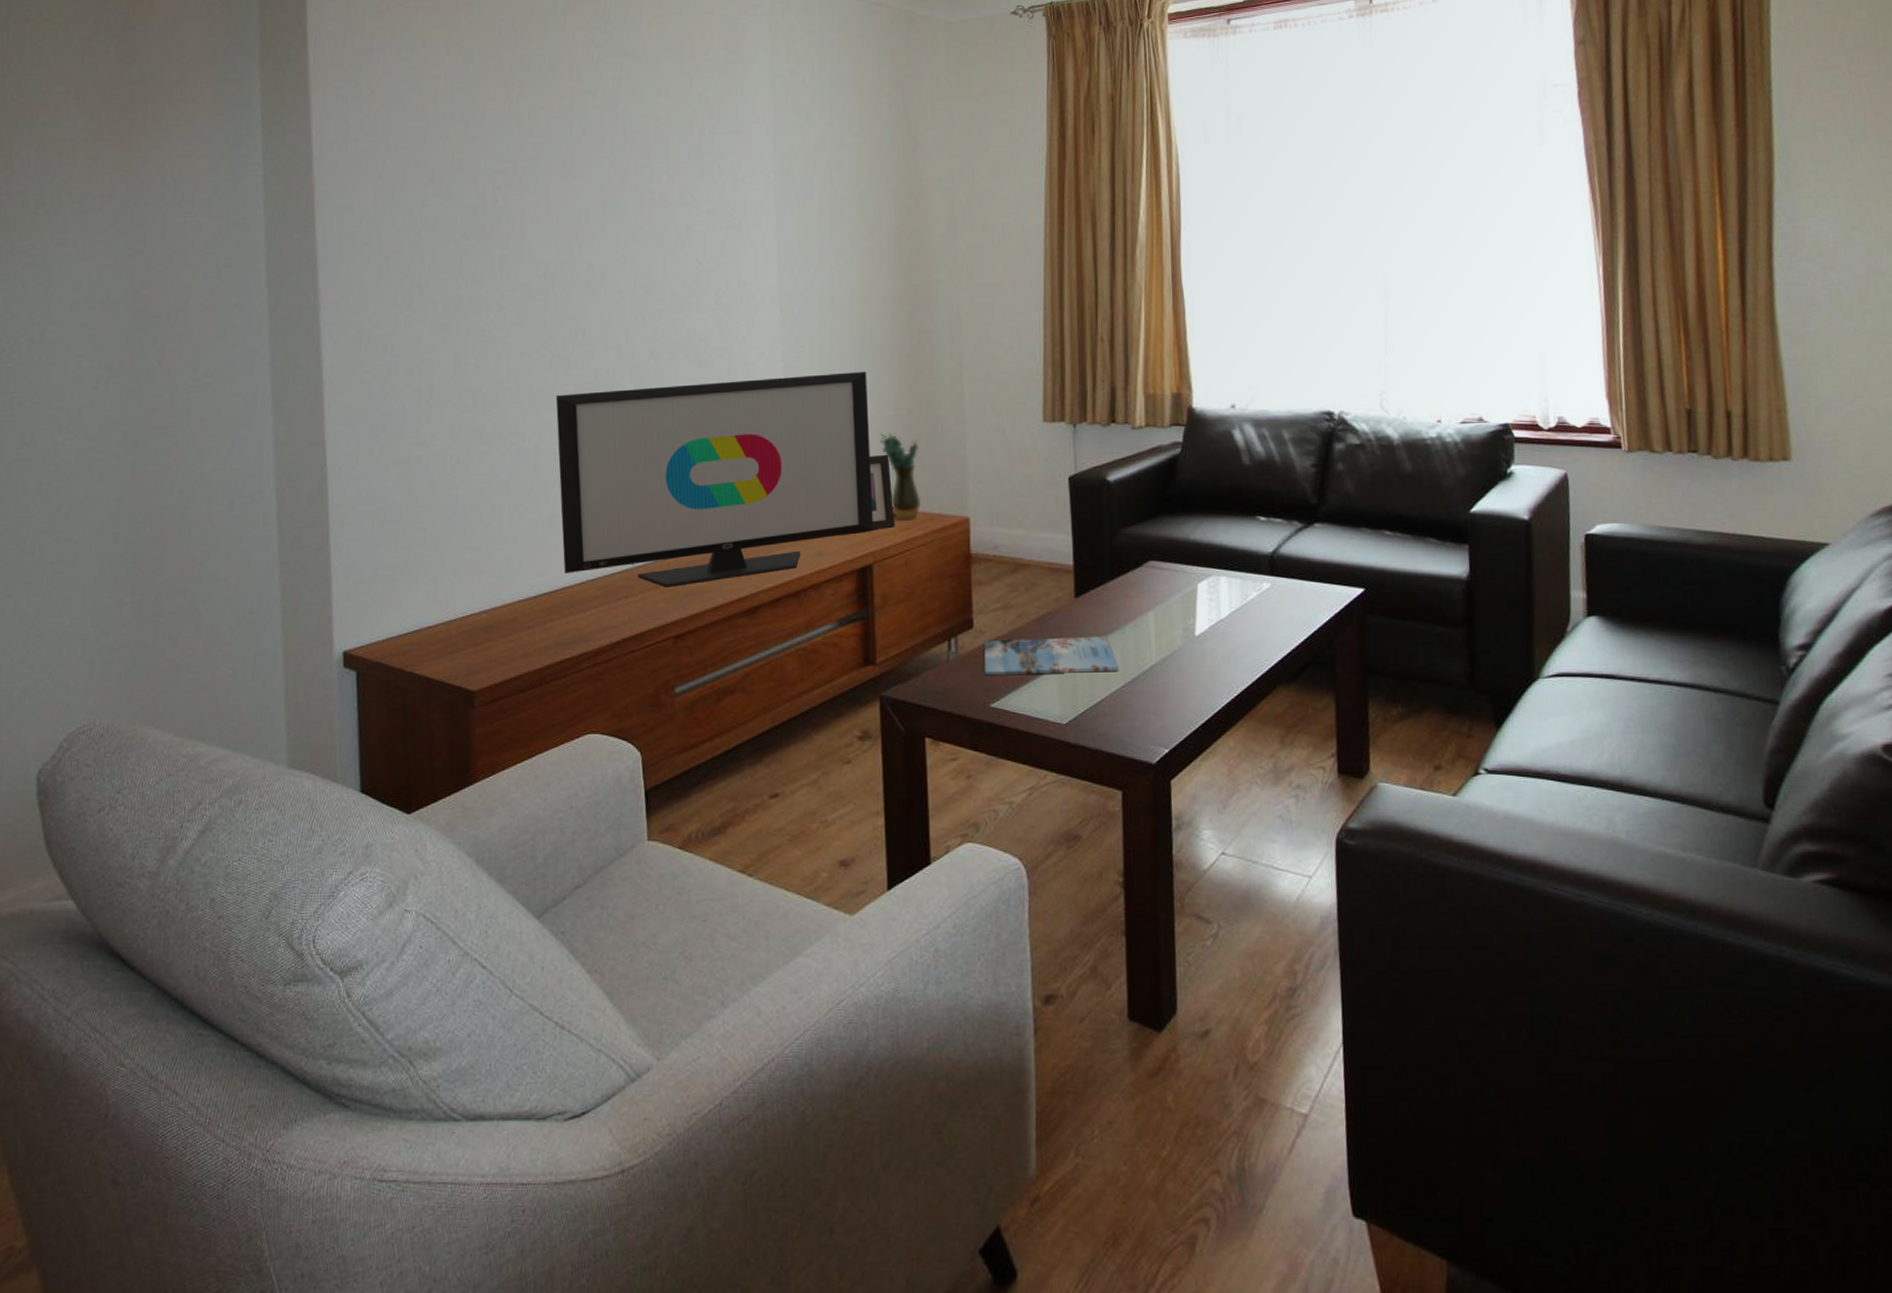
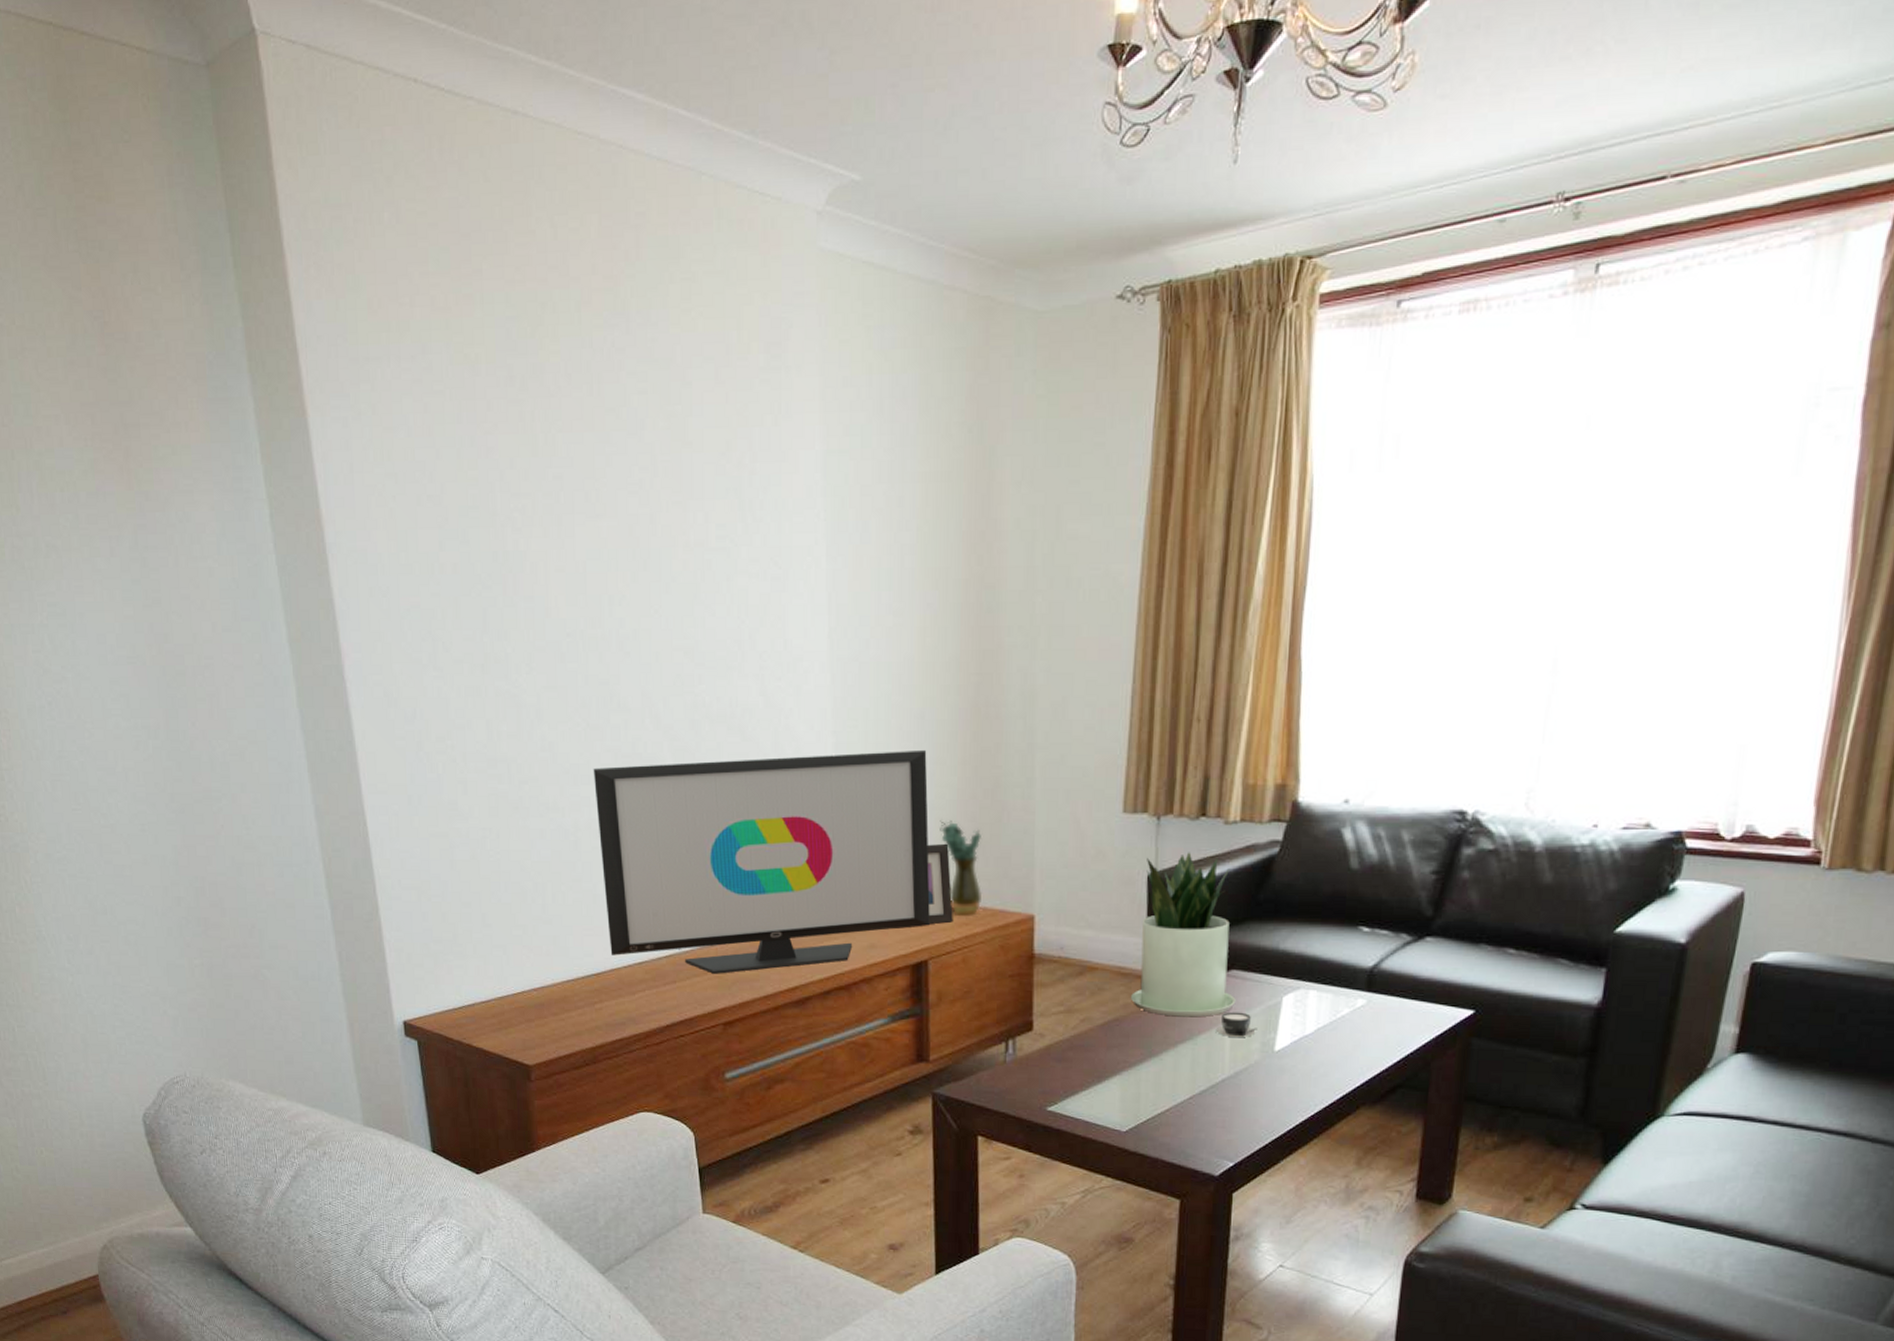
magazine: present [984,636,1119,676] -> none [1043,1044,1187,1082]
planter: none [1061,455,1156,608] -> present [1130,852,1236,1017]
teacup: none [1140,600,1178,625] -> present [1215,1011,1258,1038]

